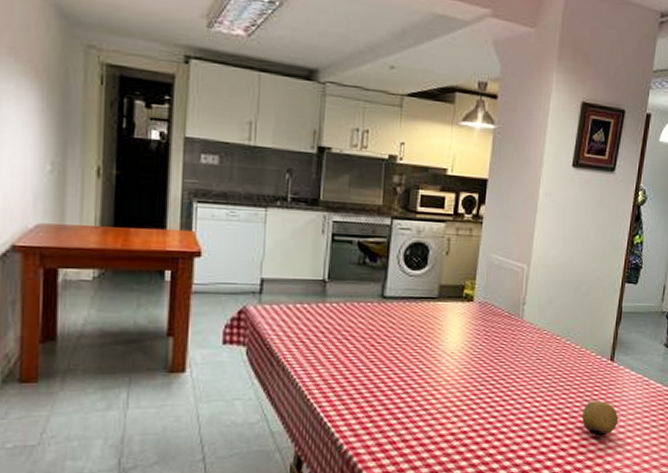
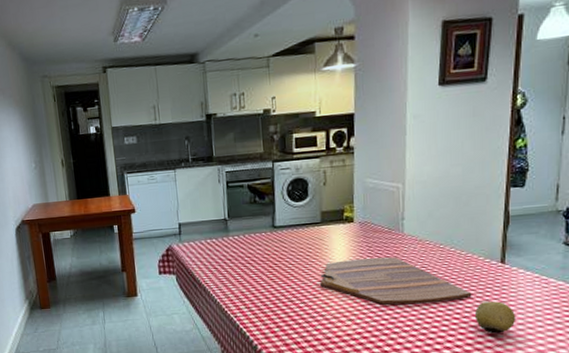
cutting board: none [428,345,582,401] -> present [320,257,472,305]

